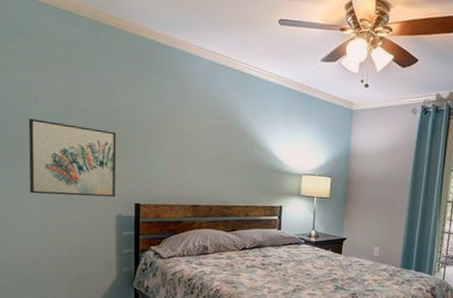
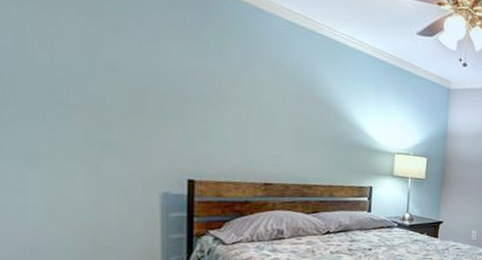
wall art: present [28,119,116,198] -> none [29,67,162,172]

